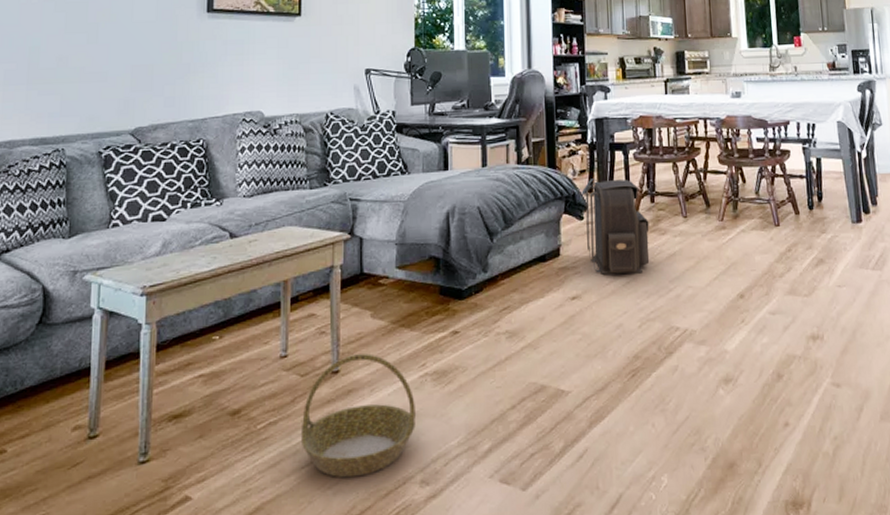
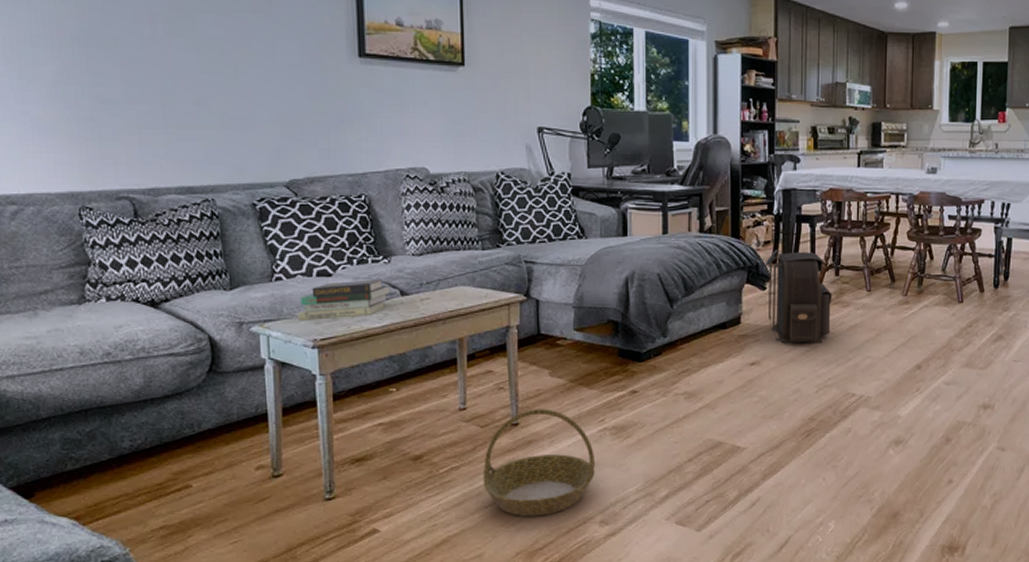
books: none [129,222,220,269] -> present [297,279,390,322]

